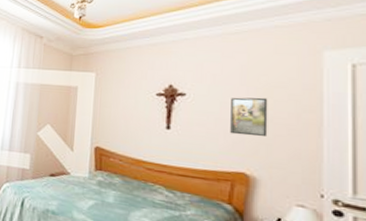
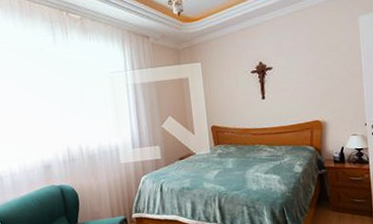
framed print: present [230,97,268,137] -> none [304,60,330,93]

